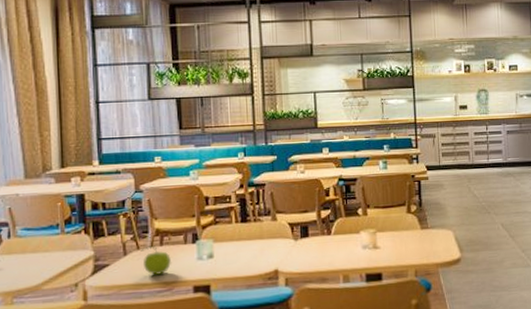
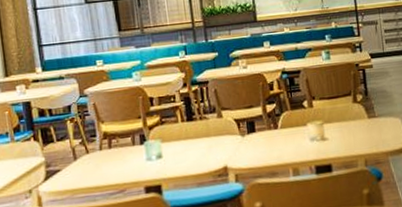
fruit: present [136,245,172,276] -> none [86,148,122,179]

